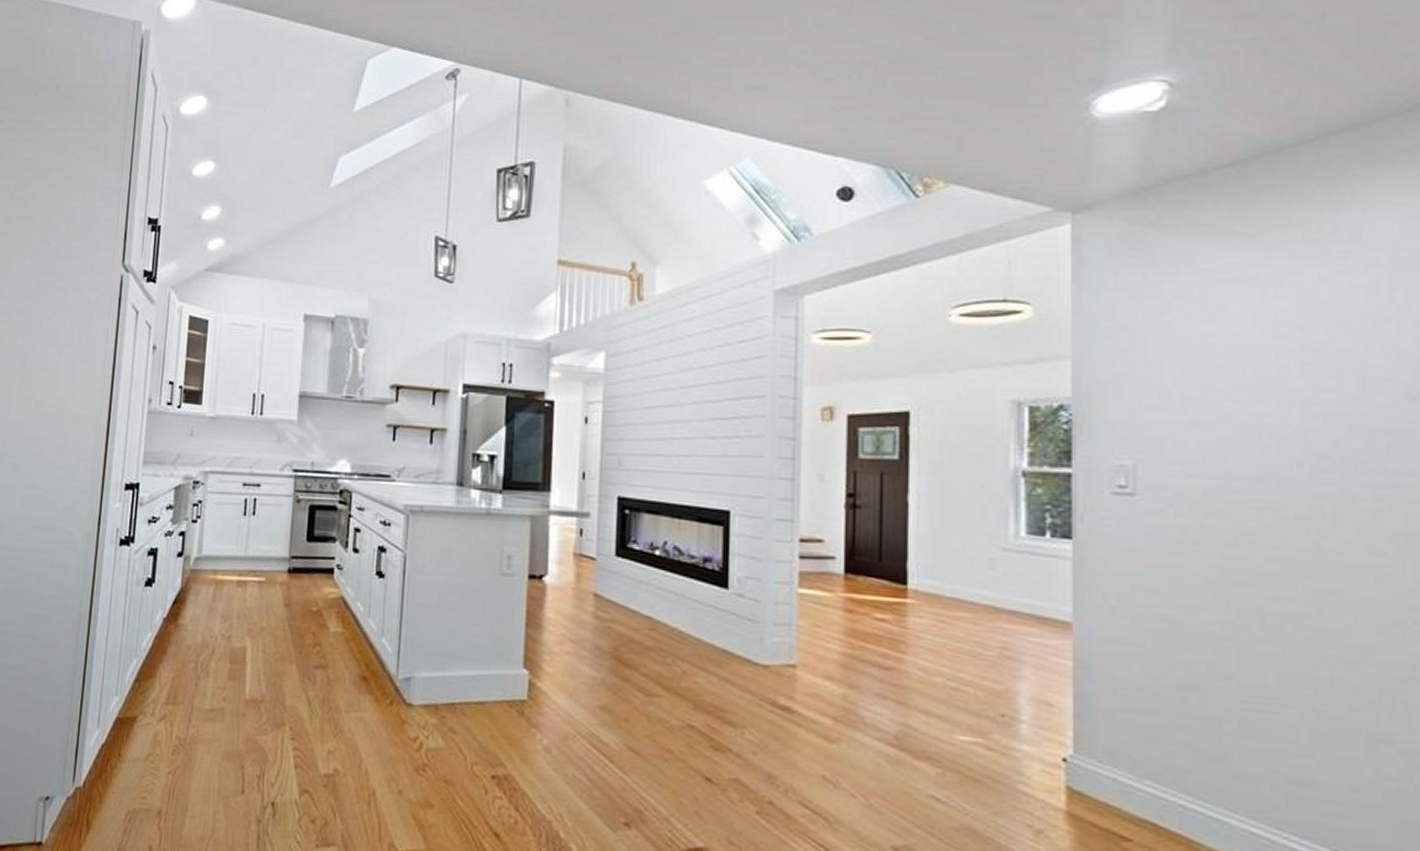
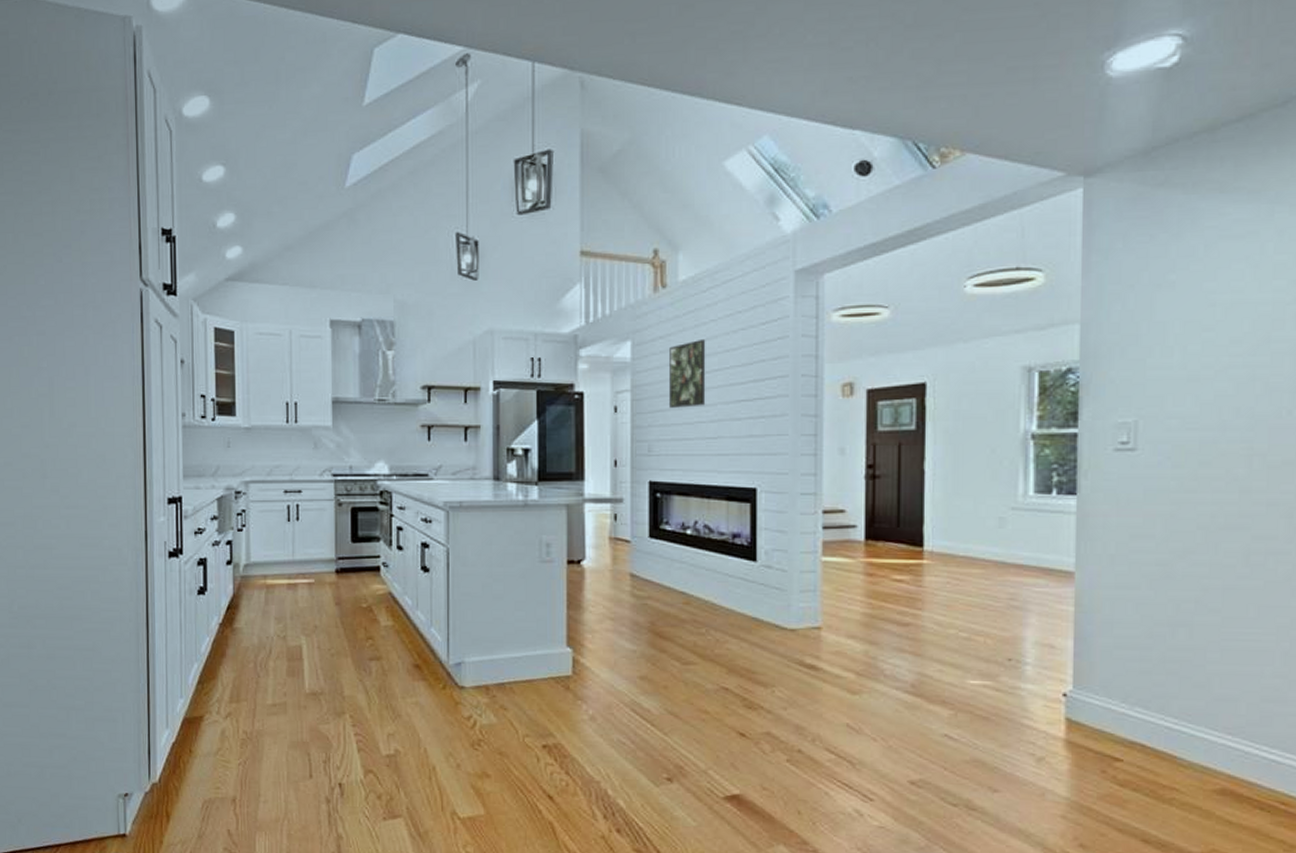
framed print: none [642,353,682,423] -> present [669,338,706,408]

